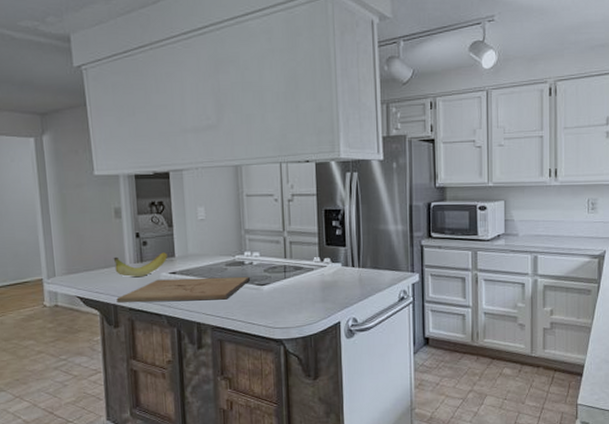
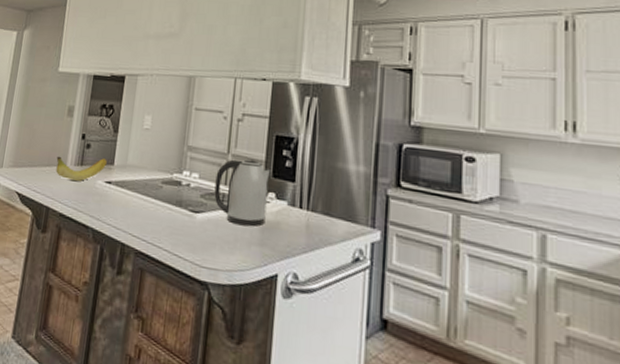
cutting board: present [116,276,251,303] -> none [50,187,185,222]
kettle: none [275,232,325,289] -> present [214,158,271,227]

